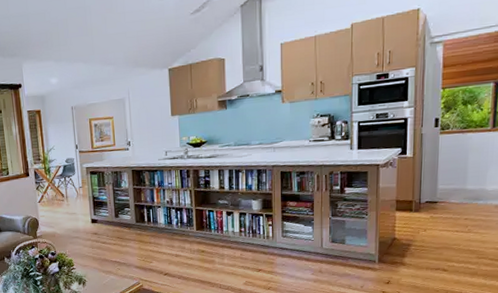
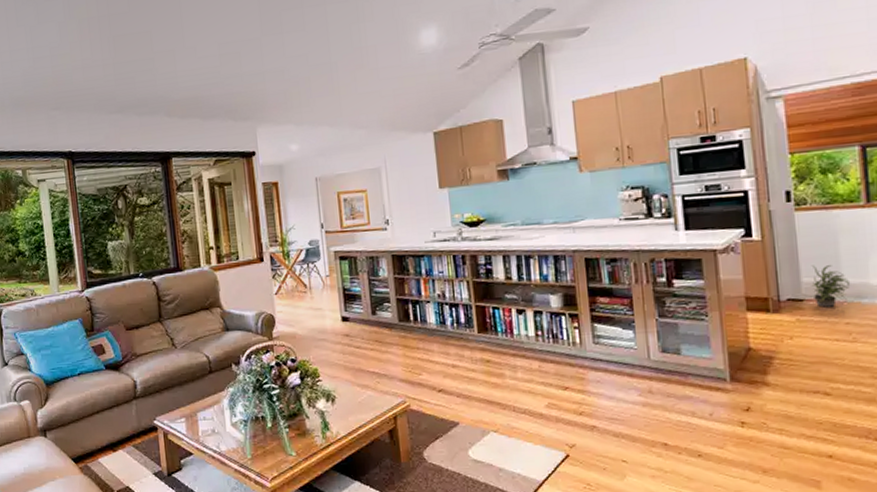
potted plant: none [442,176,473,207] -> present [810,265,851,307]

